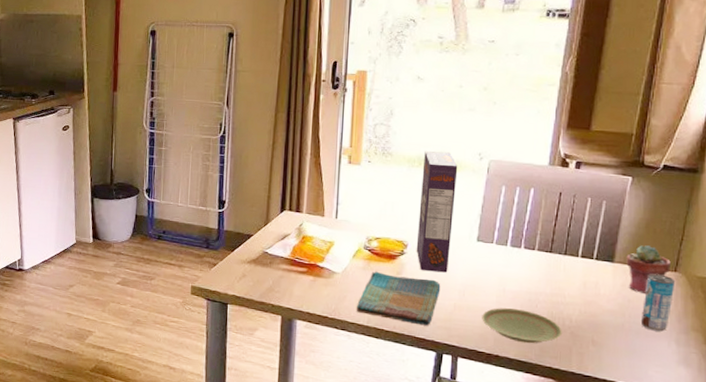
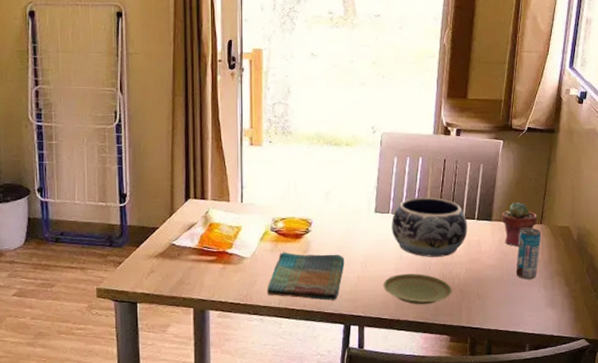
cereal box: present [416,150,458,273] -> none [320,127,354,247]
decorative bowl: none [495,229,584,295] -> present [391,197,467,257]

